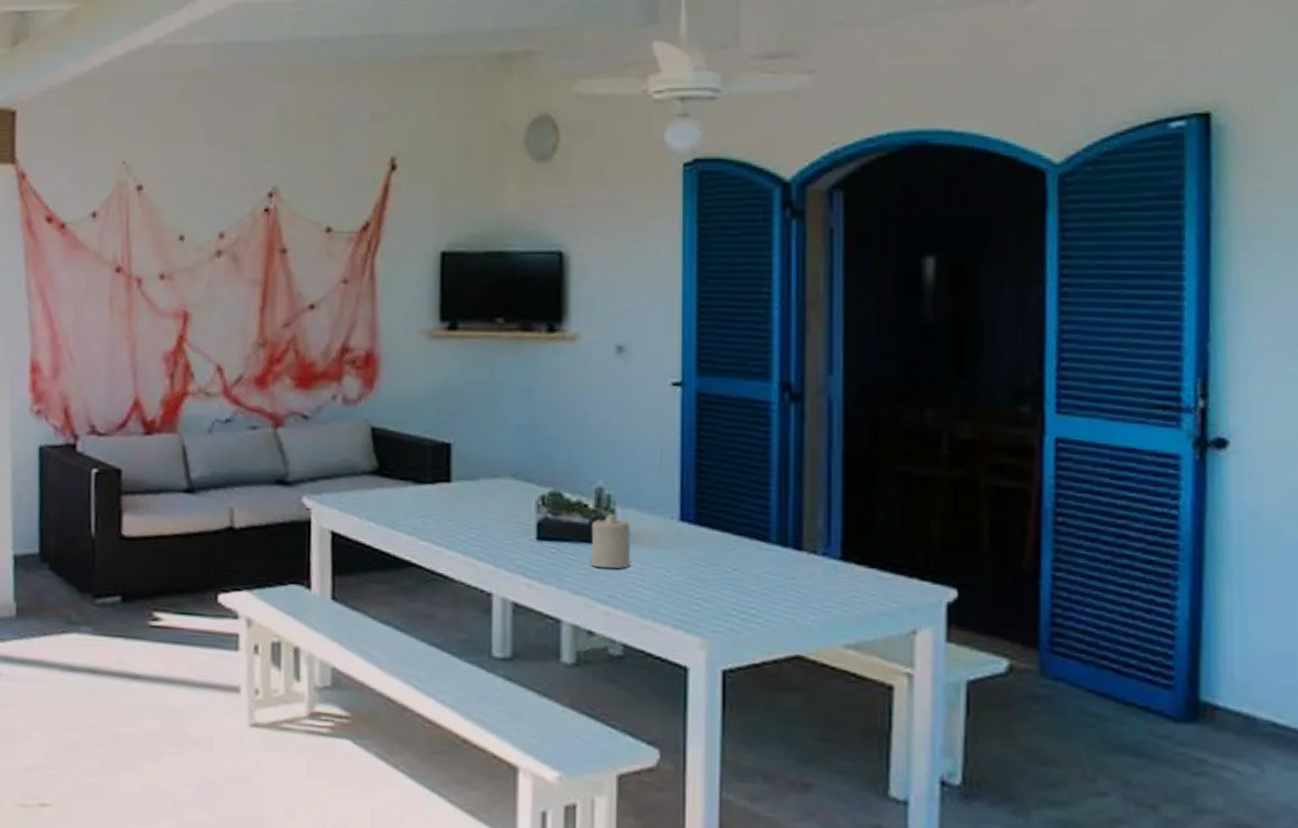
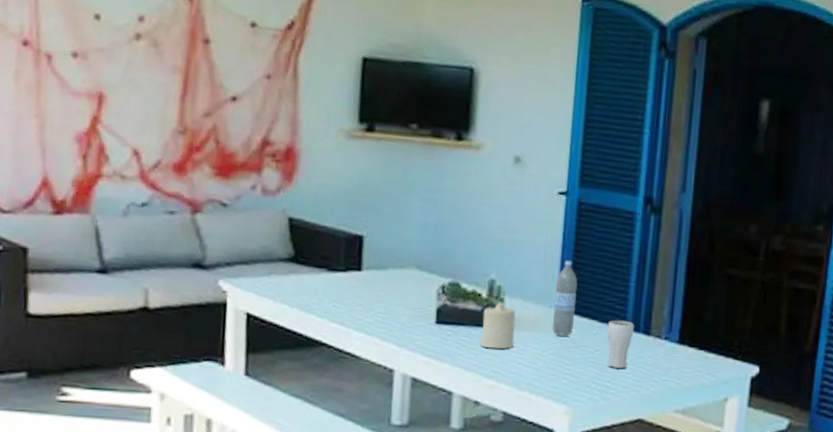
water bottle: none [677,462,704,553] -> present [552,260,578,336]
drinking glass: none [745,532,780,592] -> present [607,320,634,369]

